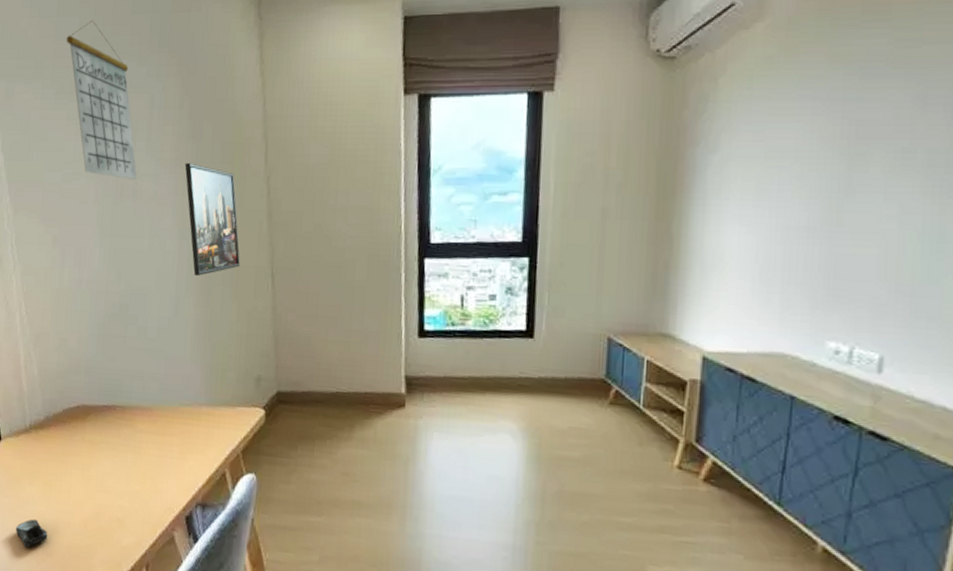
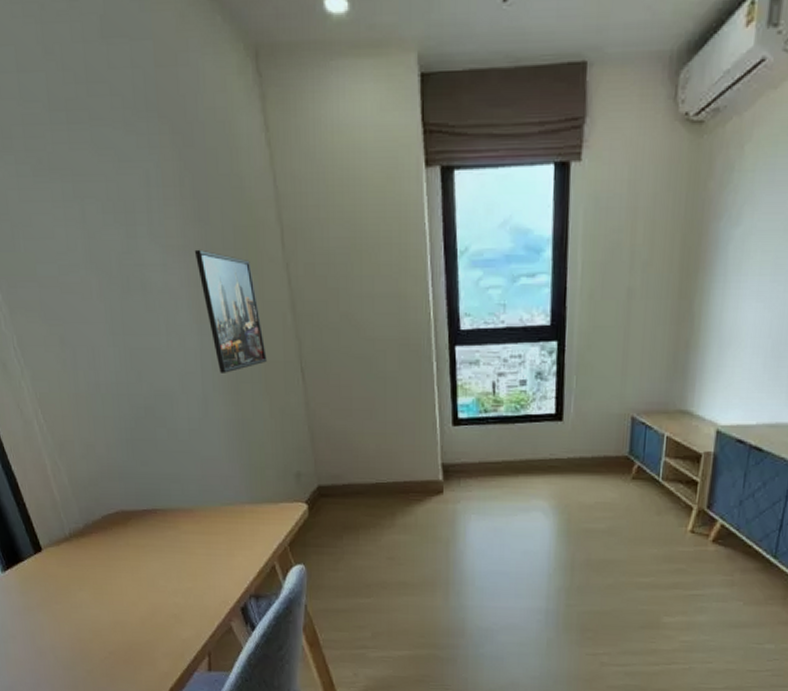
computer mouse: present [15,519,48,548] -> none [73,621,107,648]
calendar: present [66,20,137,179] -> none [33,76,144,270]

